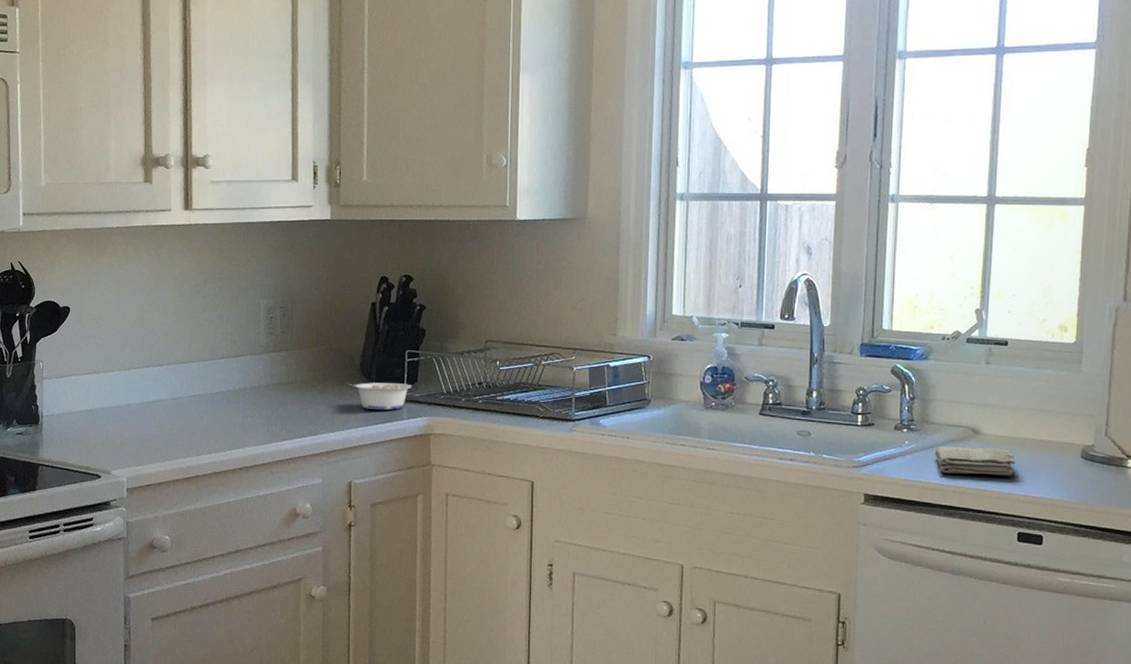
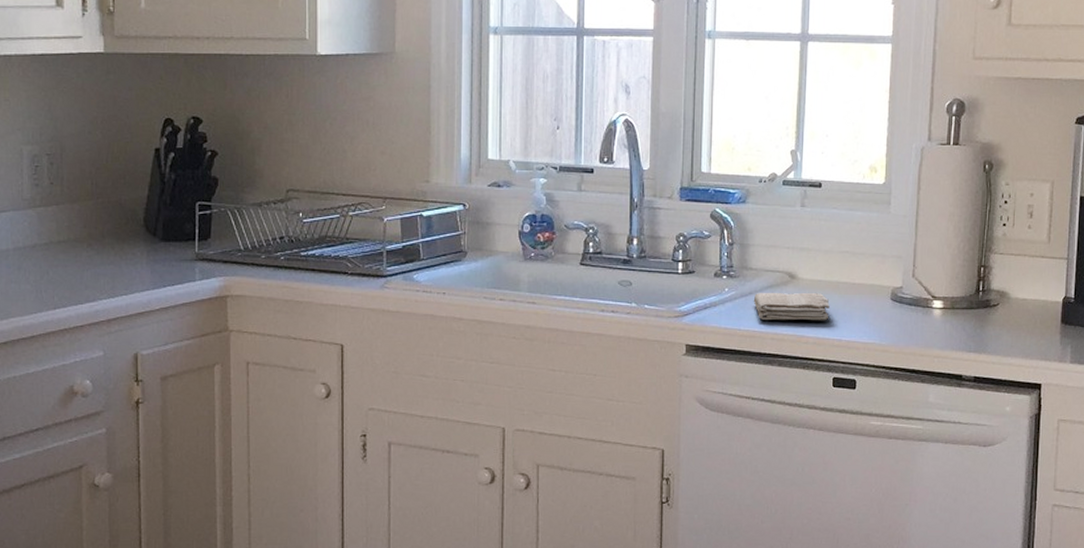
legume: present [346,382,413,411] -> none [128,239,205,271]

